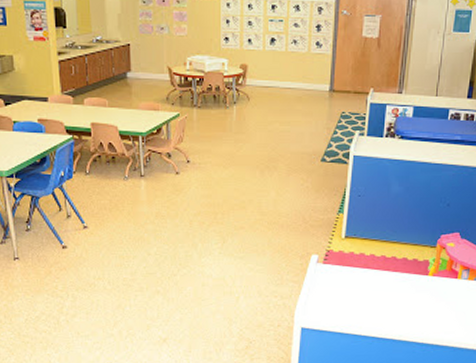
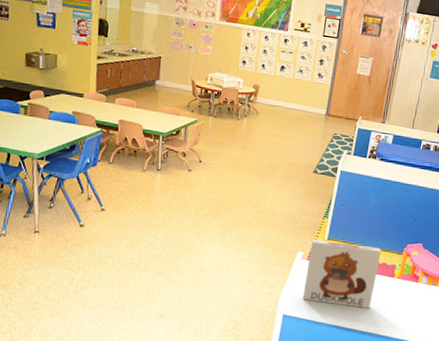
board game: none [322,239,411,313] -> present [302,239,382,308]

